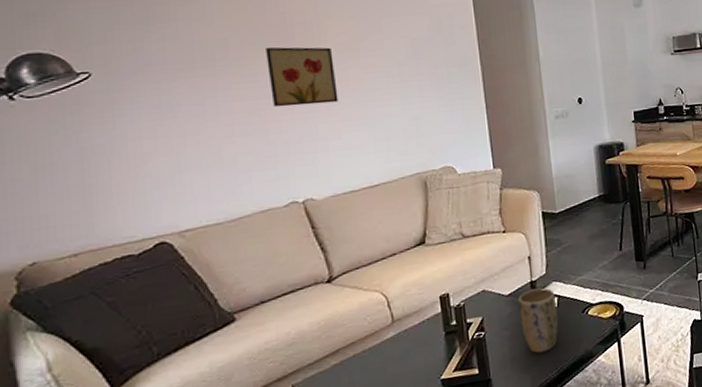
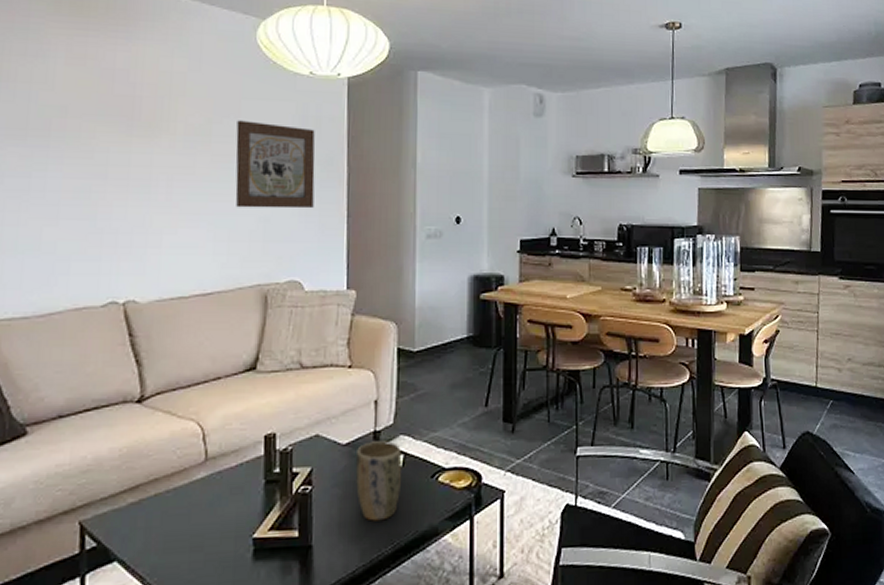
wall art: present [266,47,339,108] -> none [106,120,182,192]
wall art: none [380,35,456,111] -> present [235,120,315,209]

